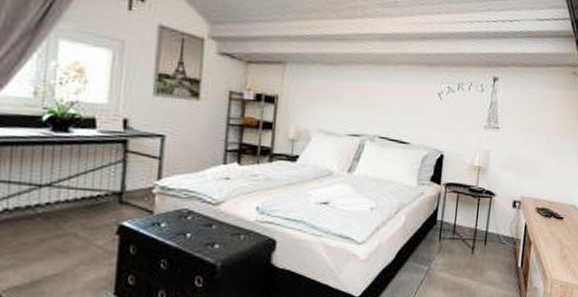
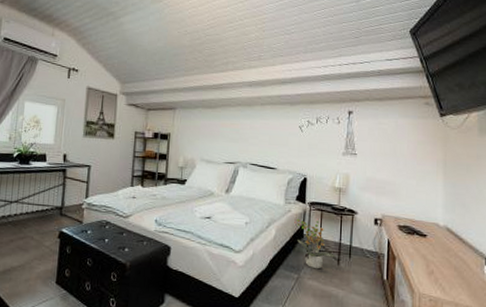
potted plant: none [427,202,470,260] -> present [294,218,335,270]

